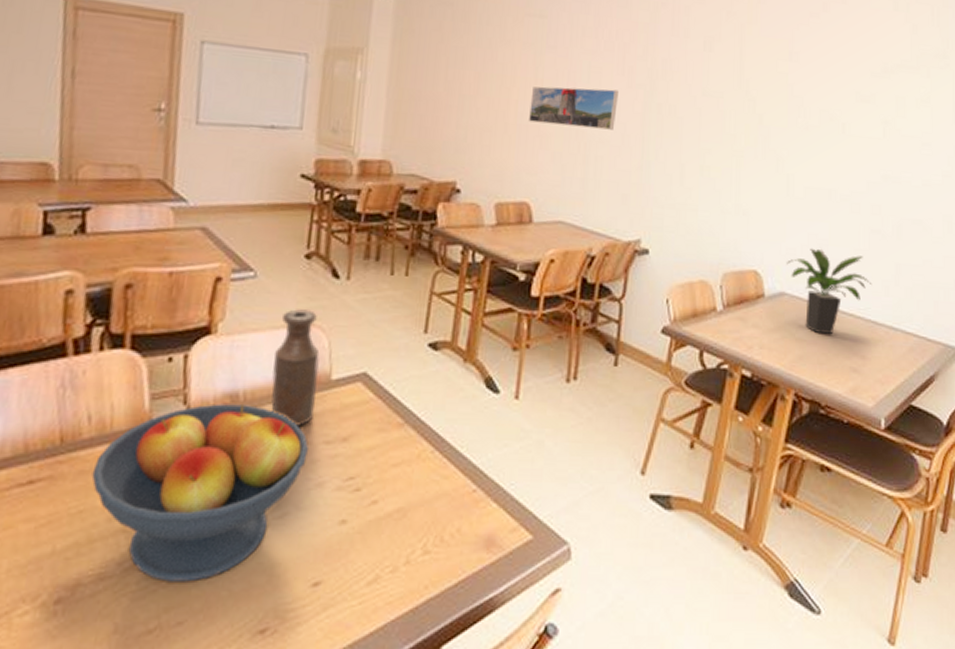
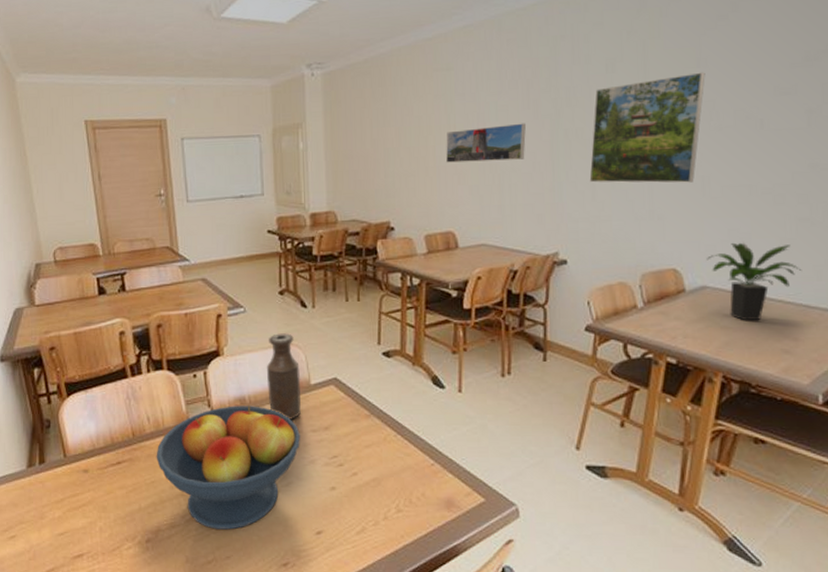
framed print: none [679,65,796,180] -> present [589,72,705,183]

